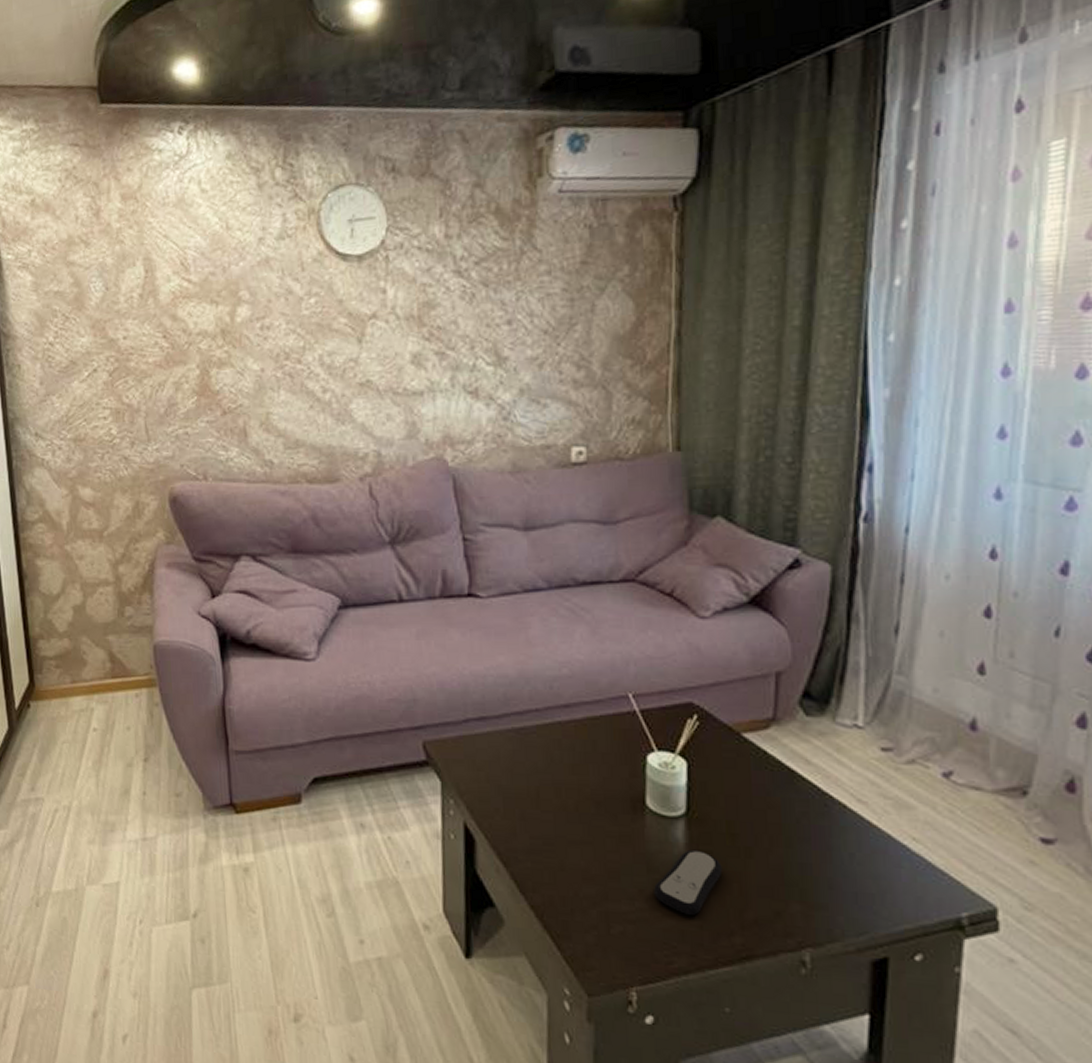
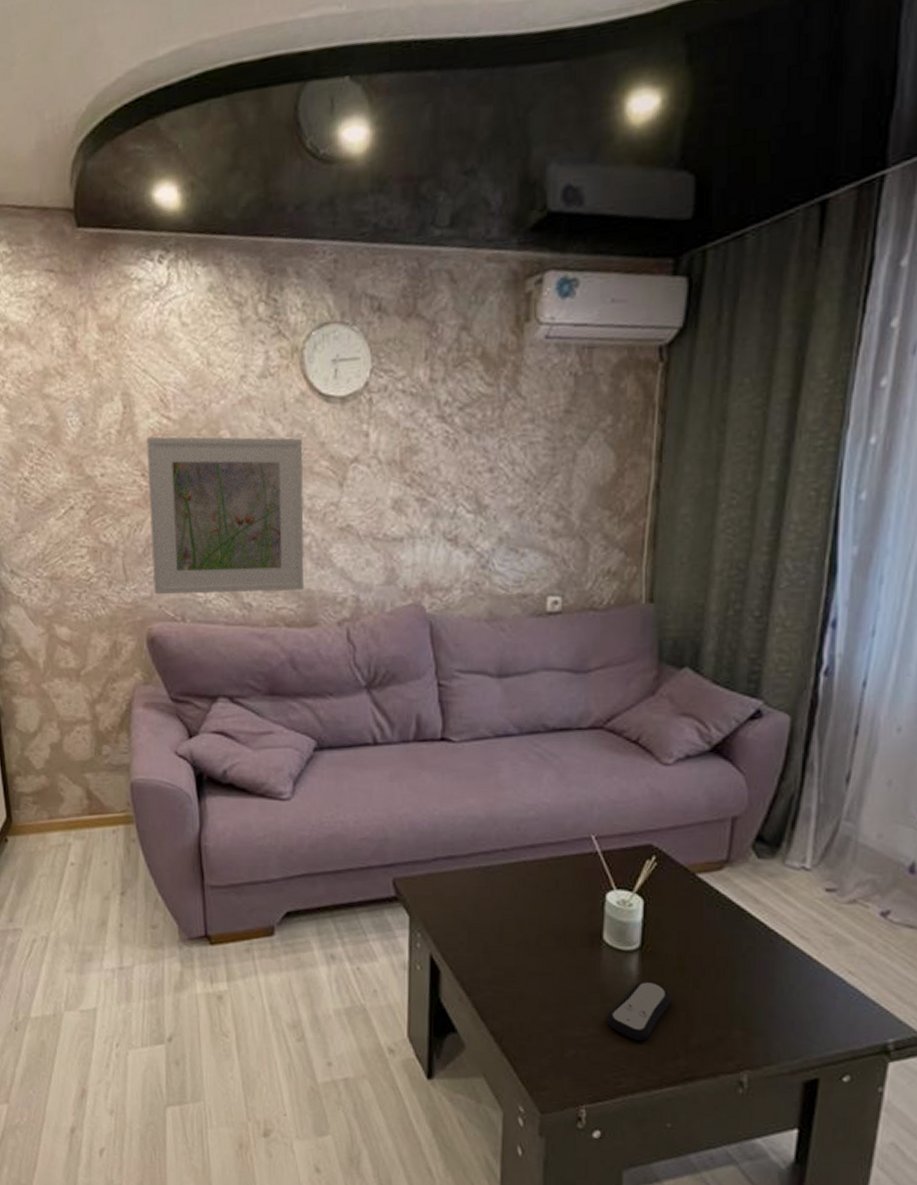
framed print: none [167,296,325,453] -> present [146,436,305,594]

